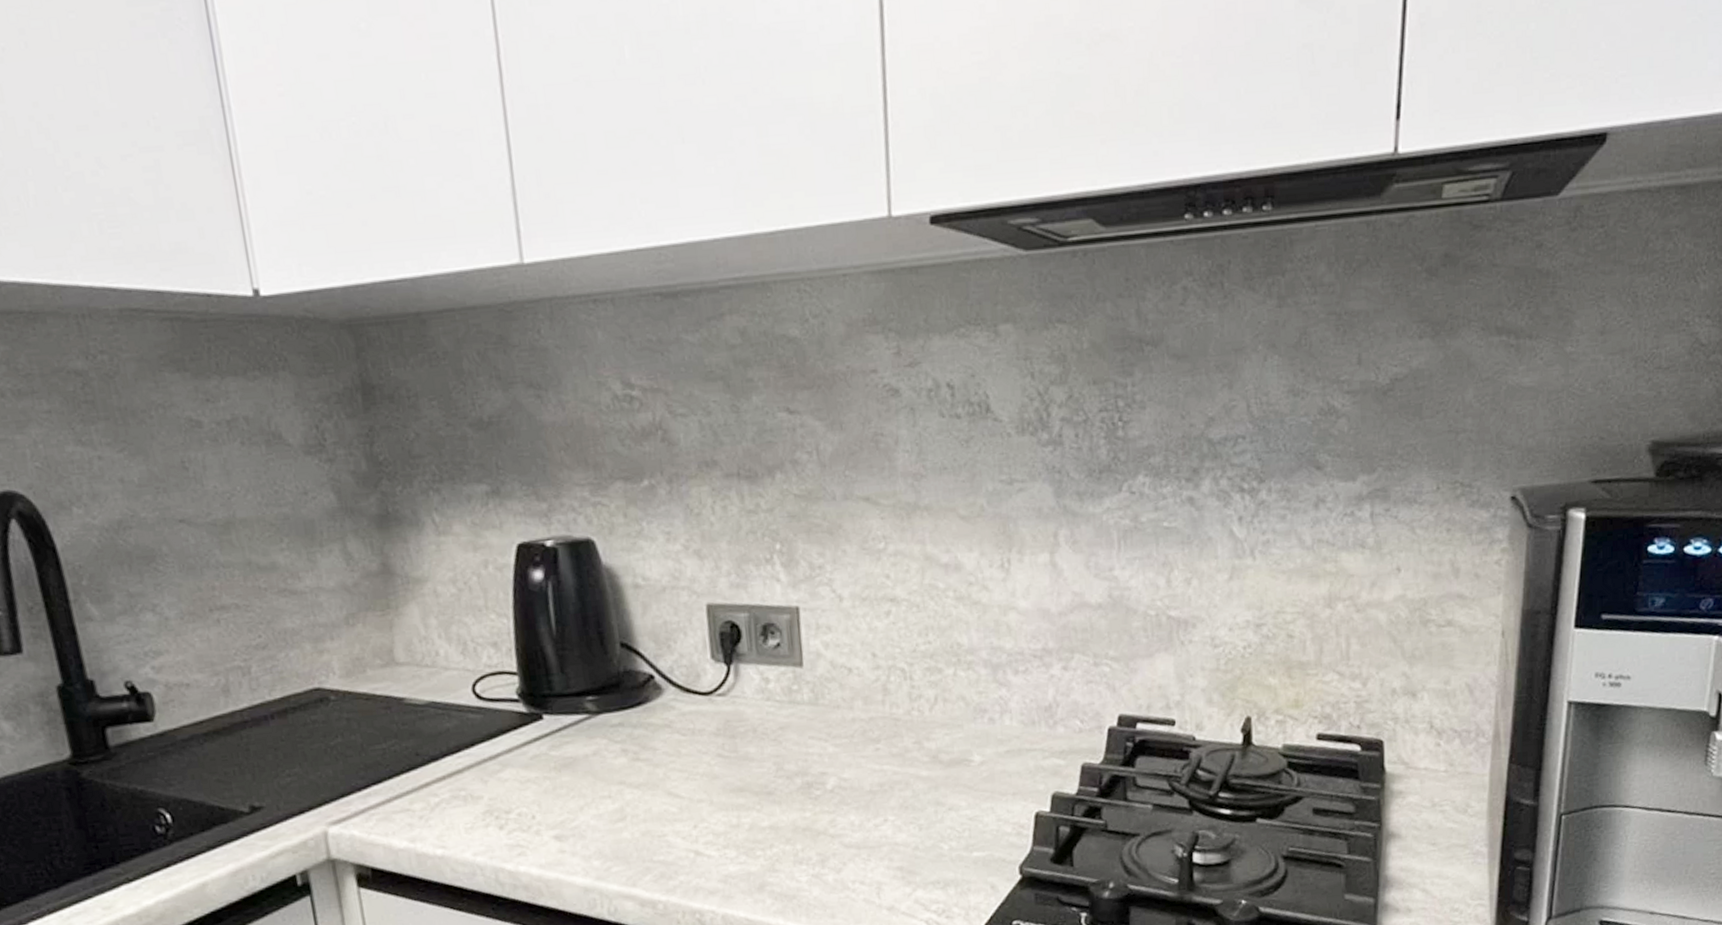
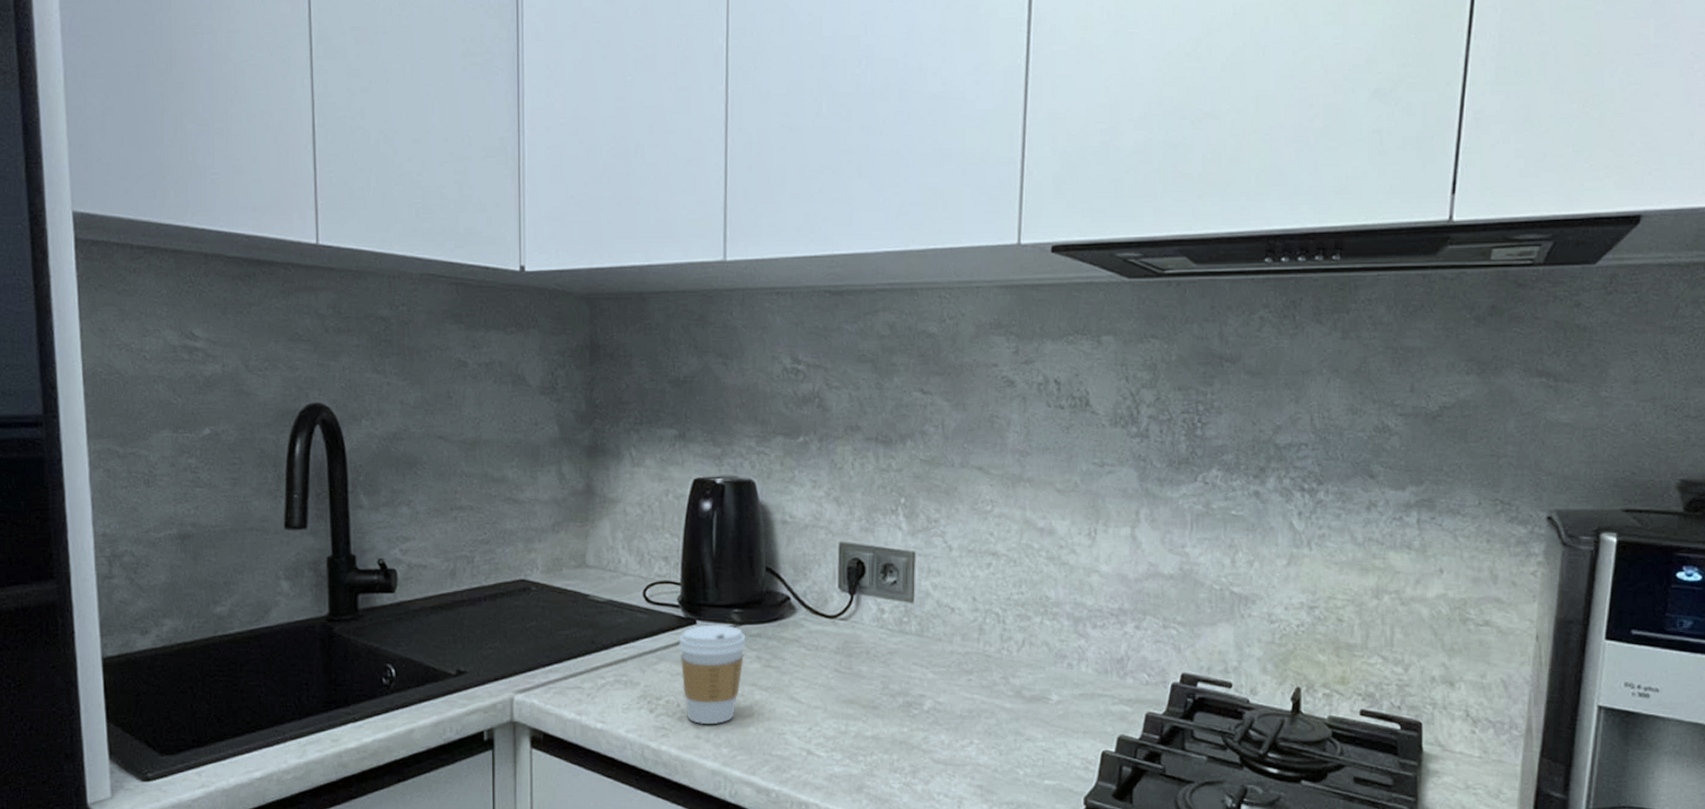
coffee cup: none [524,716,607,837] -> present [678,624,746,725]

